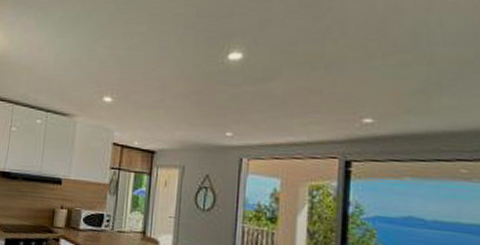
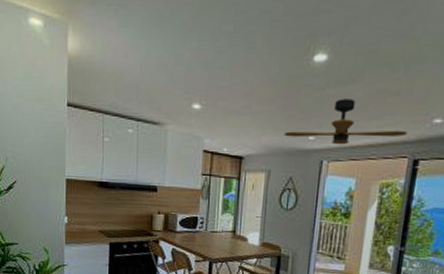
ceiling fan: none [199,95,336,143] -> present [284,99,408,145]

